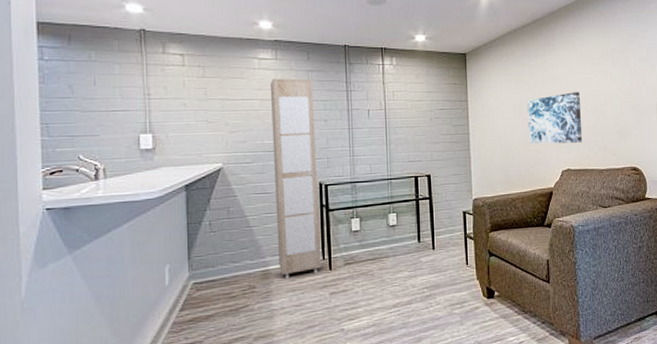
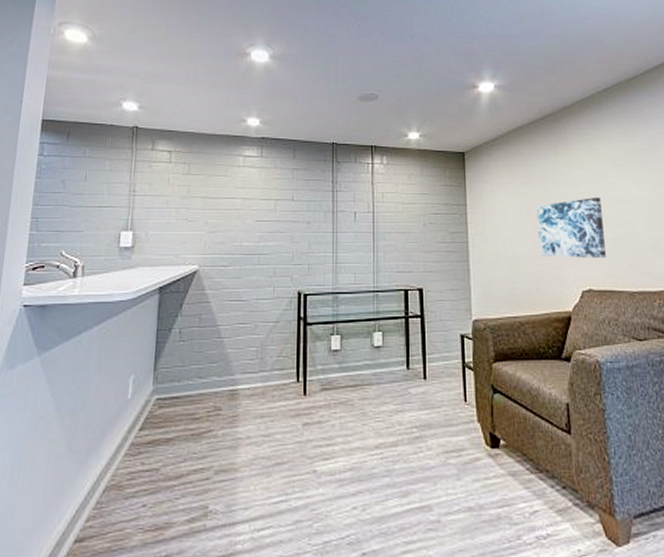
cabinet: present [270,78,322,279] -> none [248,177,298,403]

